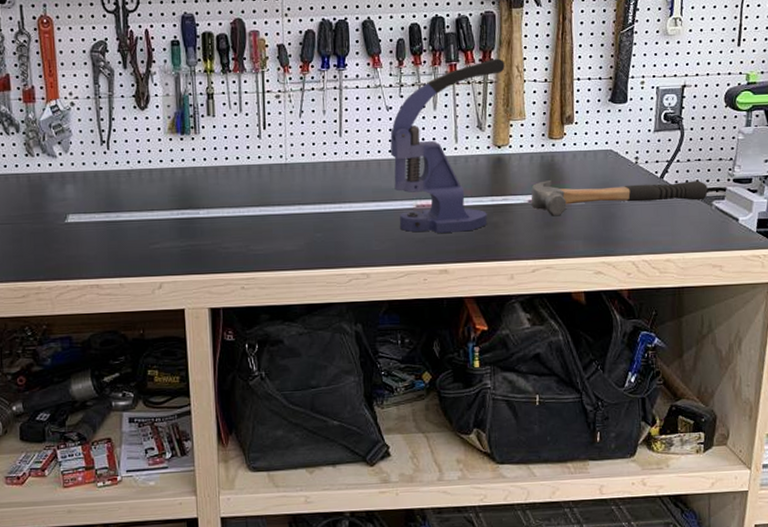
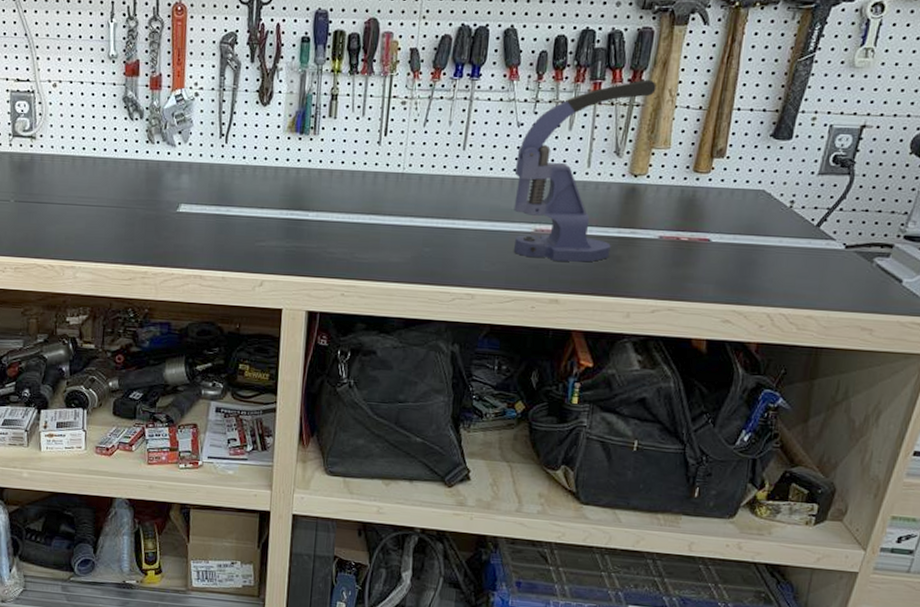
claw hammer: present [531,180,708,217] -> none [662,217,871,257]

